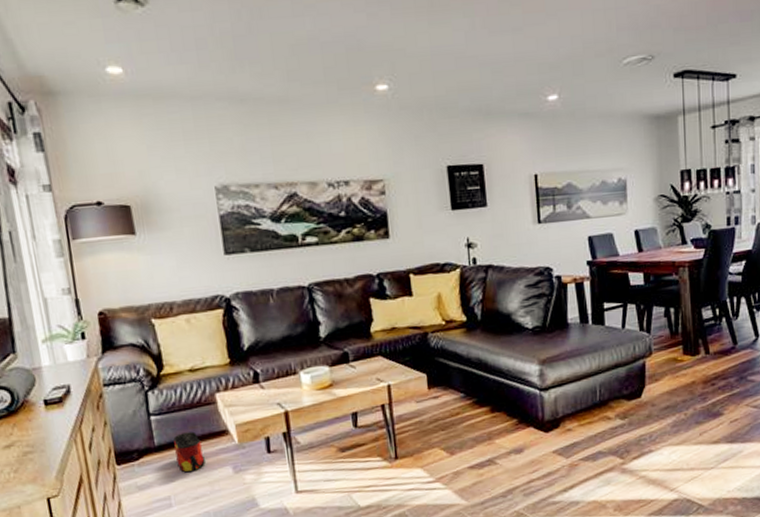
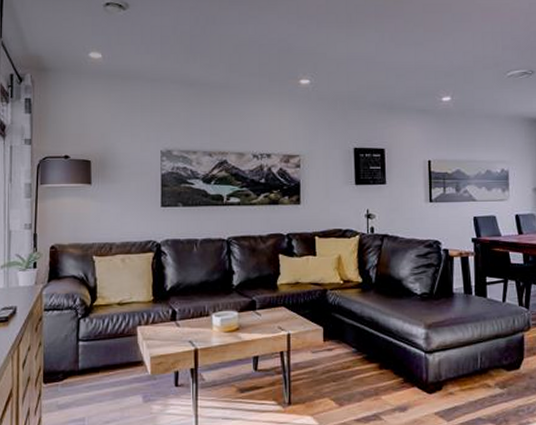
bag: present [173,431,206,473] -> none [95,359,120,397]

